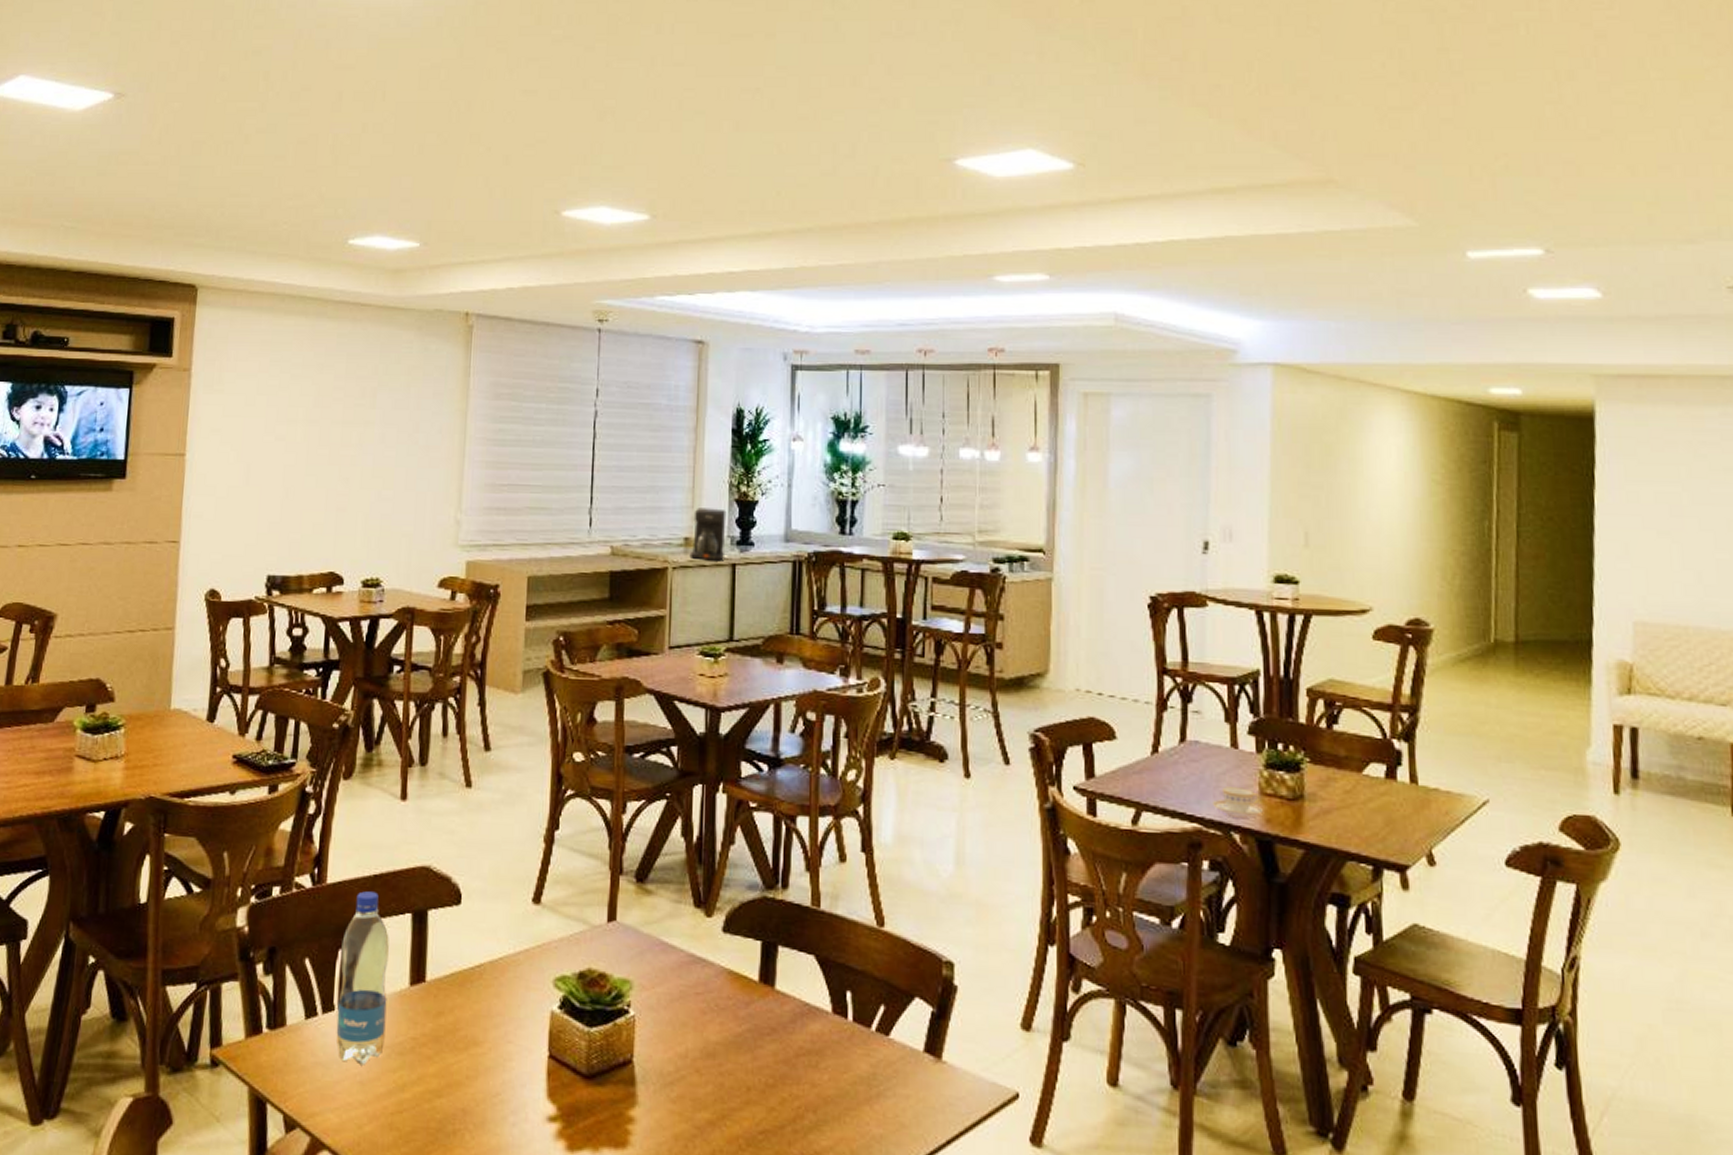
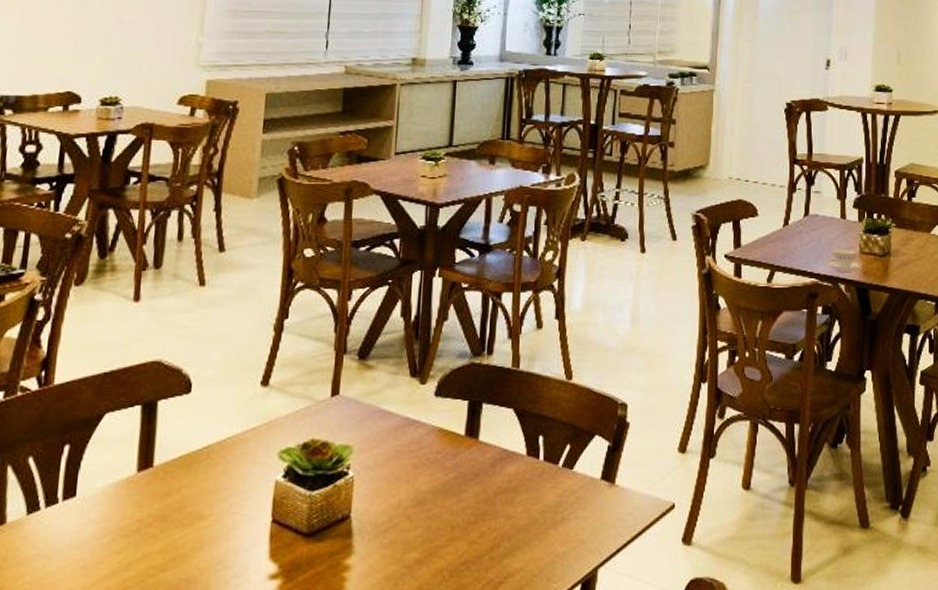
bottle: present [336,891,389,1065] -> none [58,389,118,551]
coffee maker: present [689,508,727,561] -> none [416,32,450,78]

